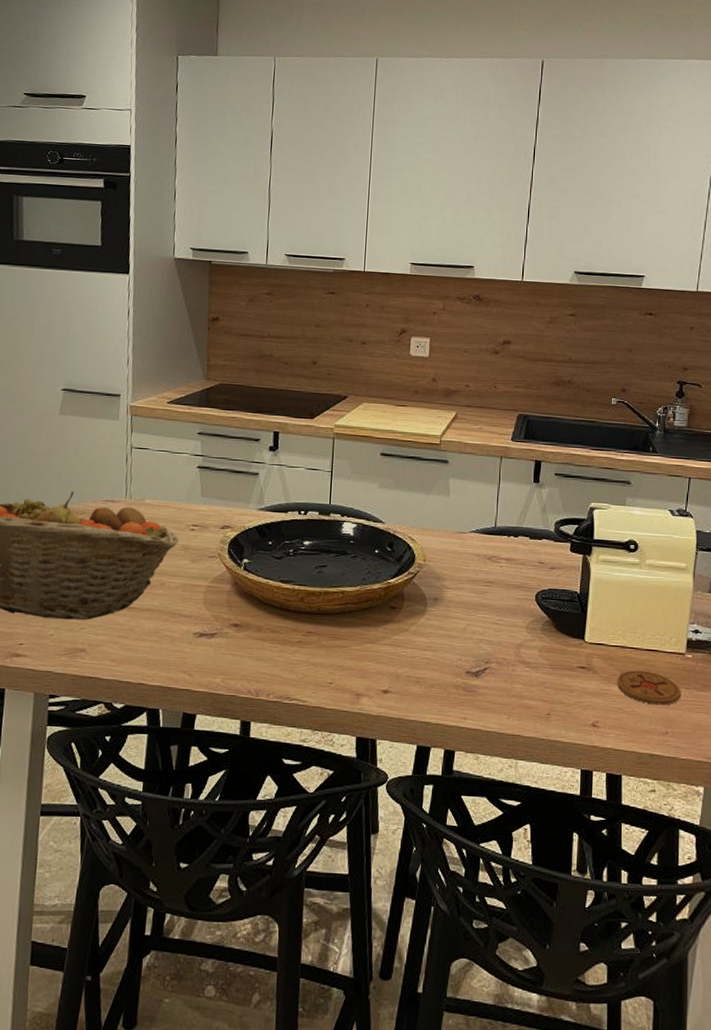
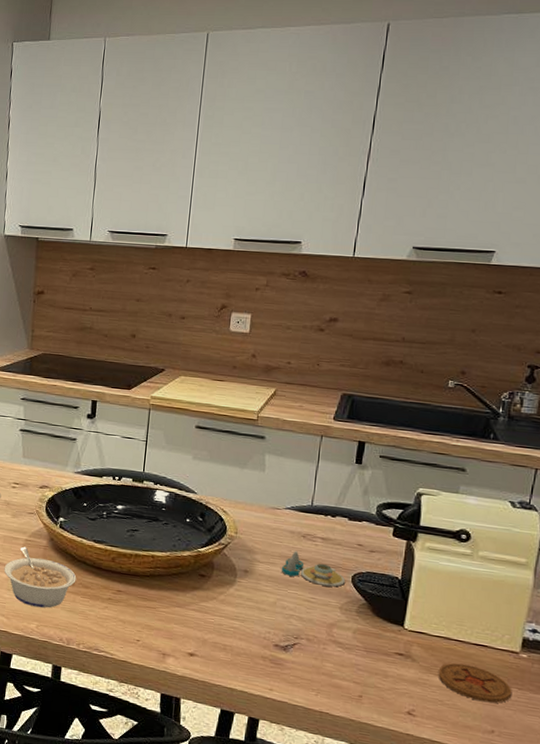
legume: none [184,594,264,660] -> present [4,546,77,608]
salt and pepper shaker set: none [469,574,529,607] -> present [281,551,345,587]

